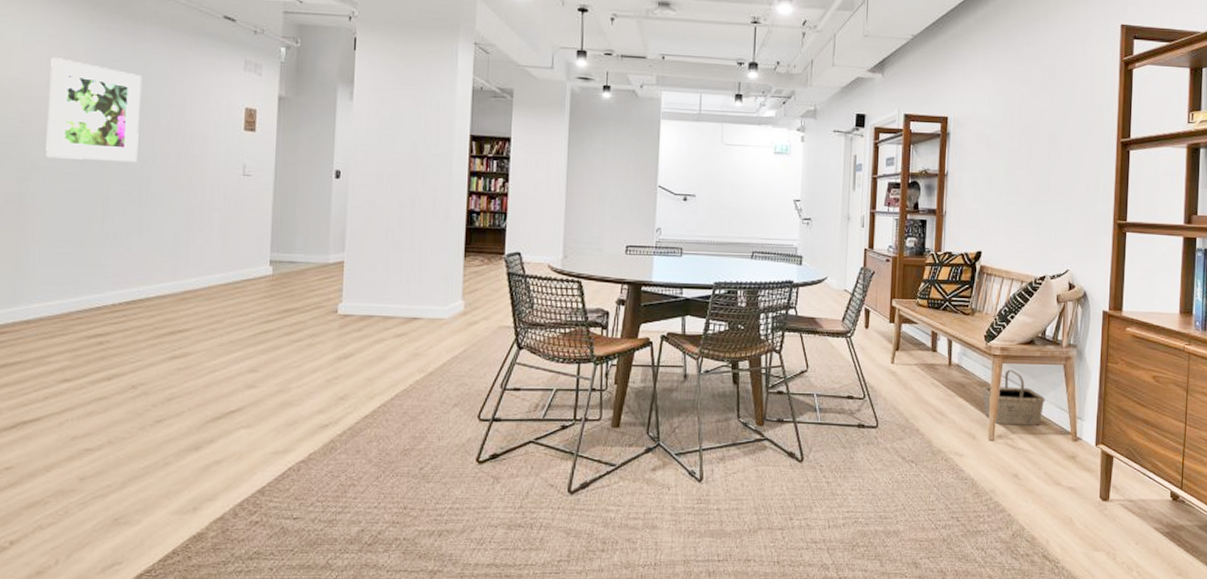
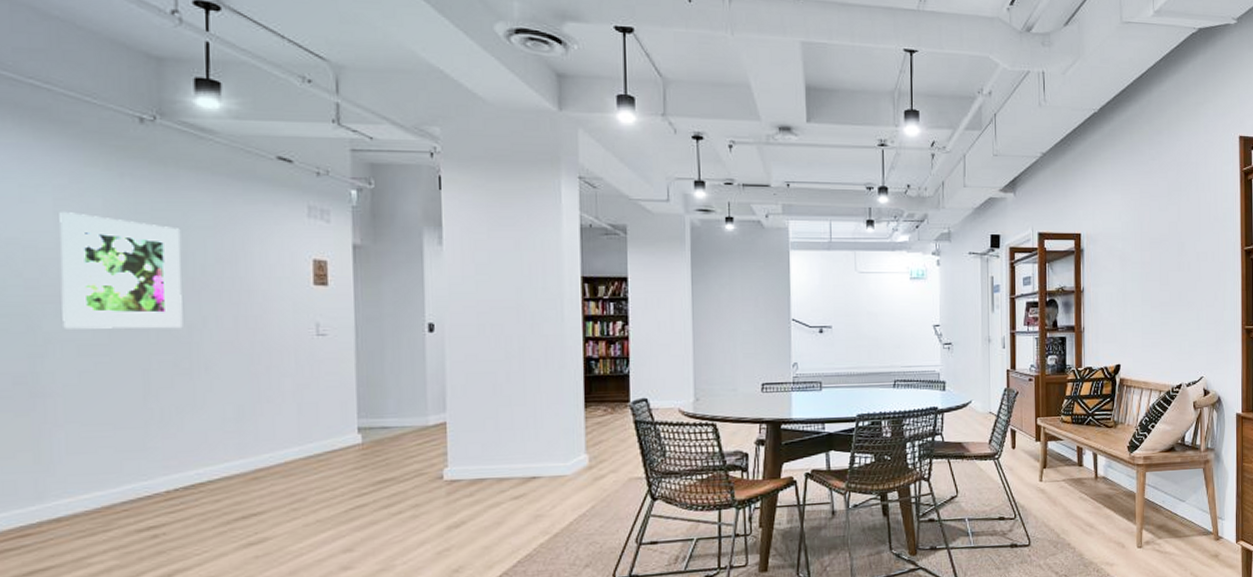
basket: present [981,369,1045,426] -> none [1127,477,1188,532]

